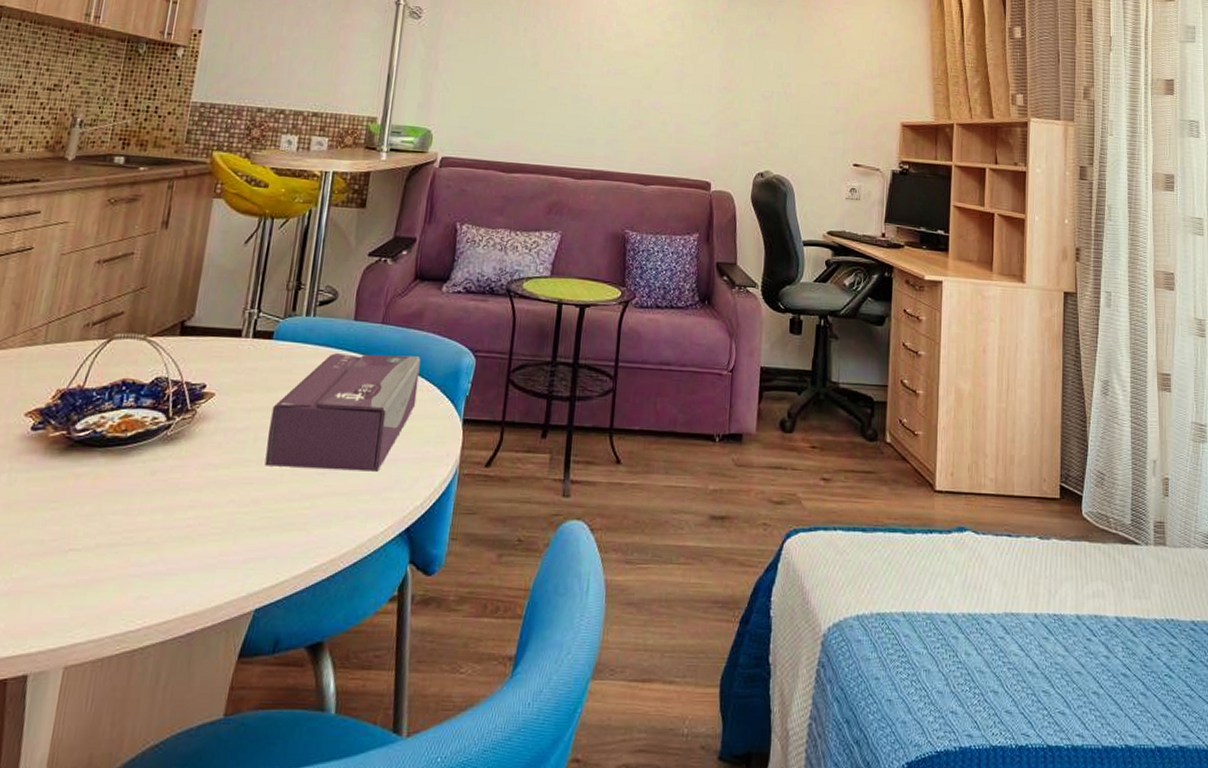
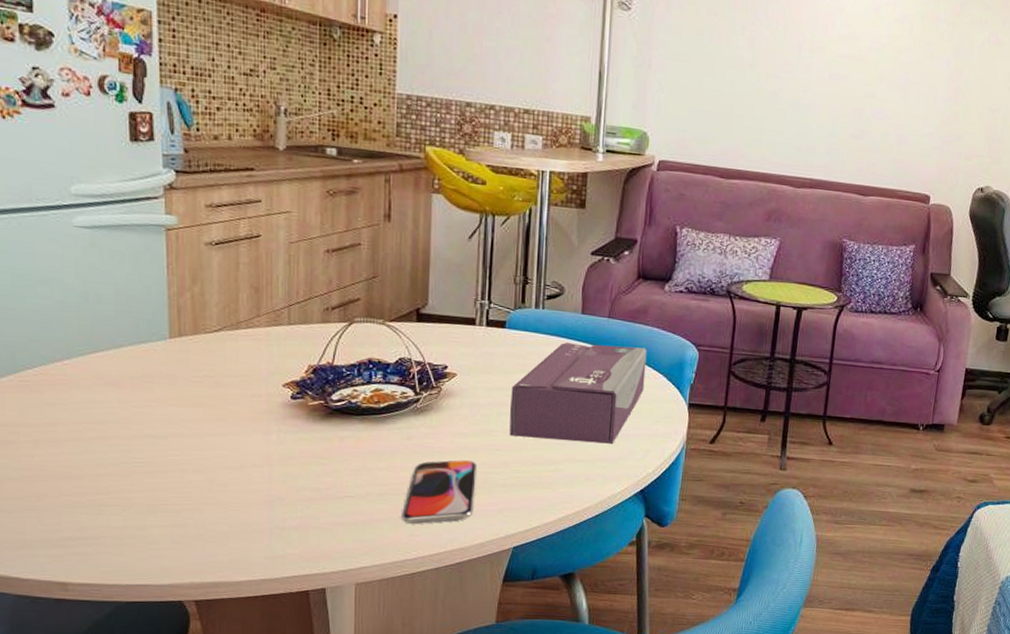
smartphone: none [131,498,225,582] -> present [402,460,477,524]

